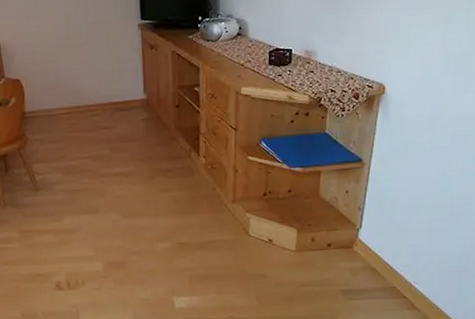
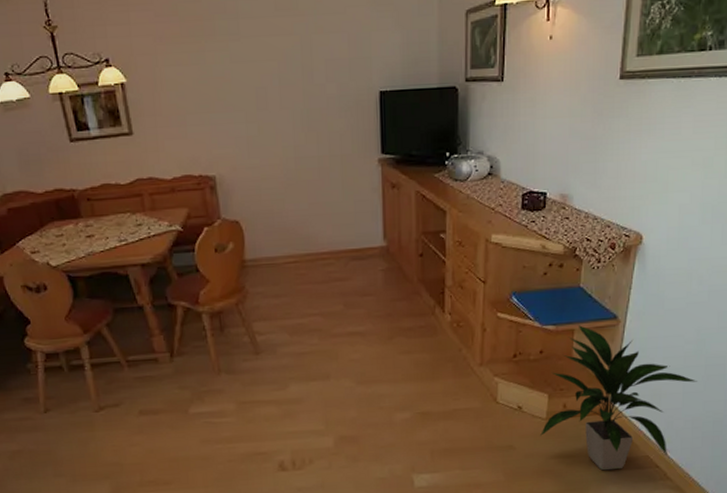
indoor plant: none [290,167,443,299] -> present [540,325,697,471]

